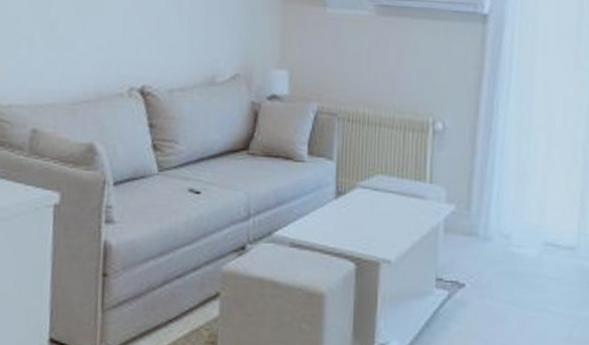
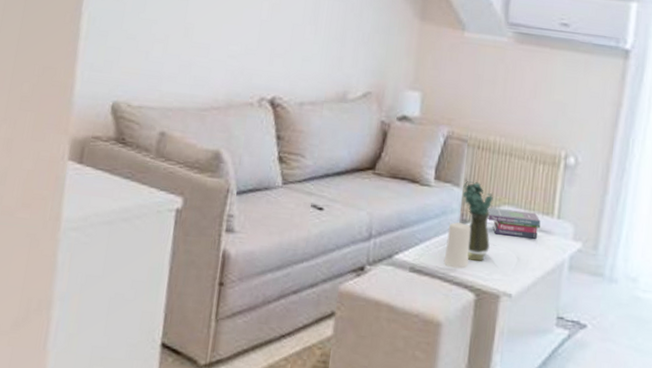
candle: none [322,195,347,240] -> present [443,222,471,268]
vase: none [336,152,366,231] -> present [462,179,493,261]
books: none [361,178,414,205] -> present [487,207,541,239]

